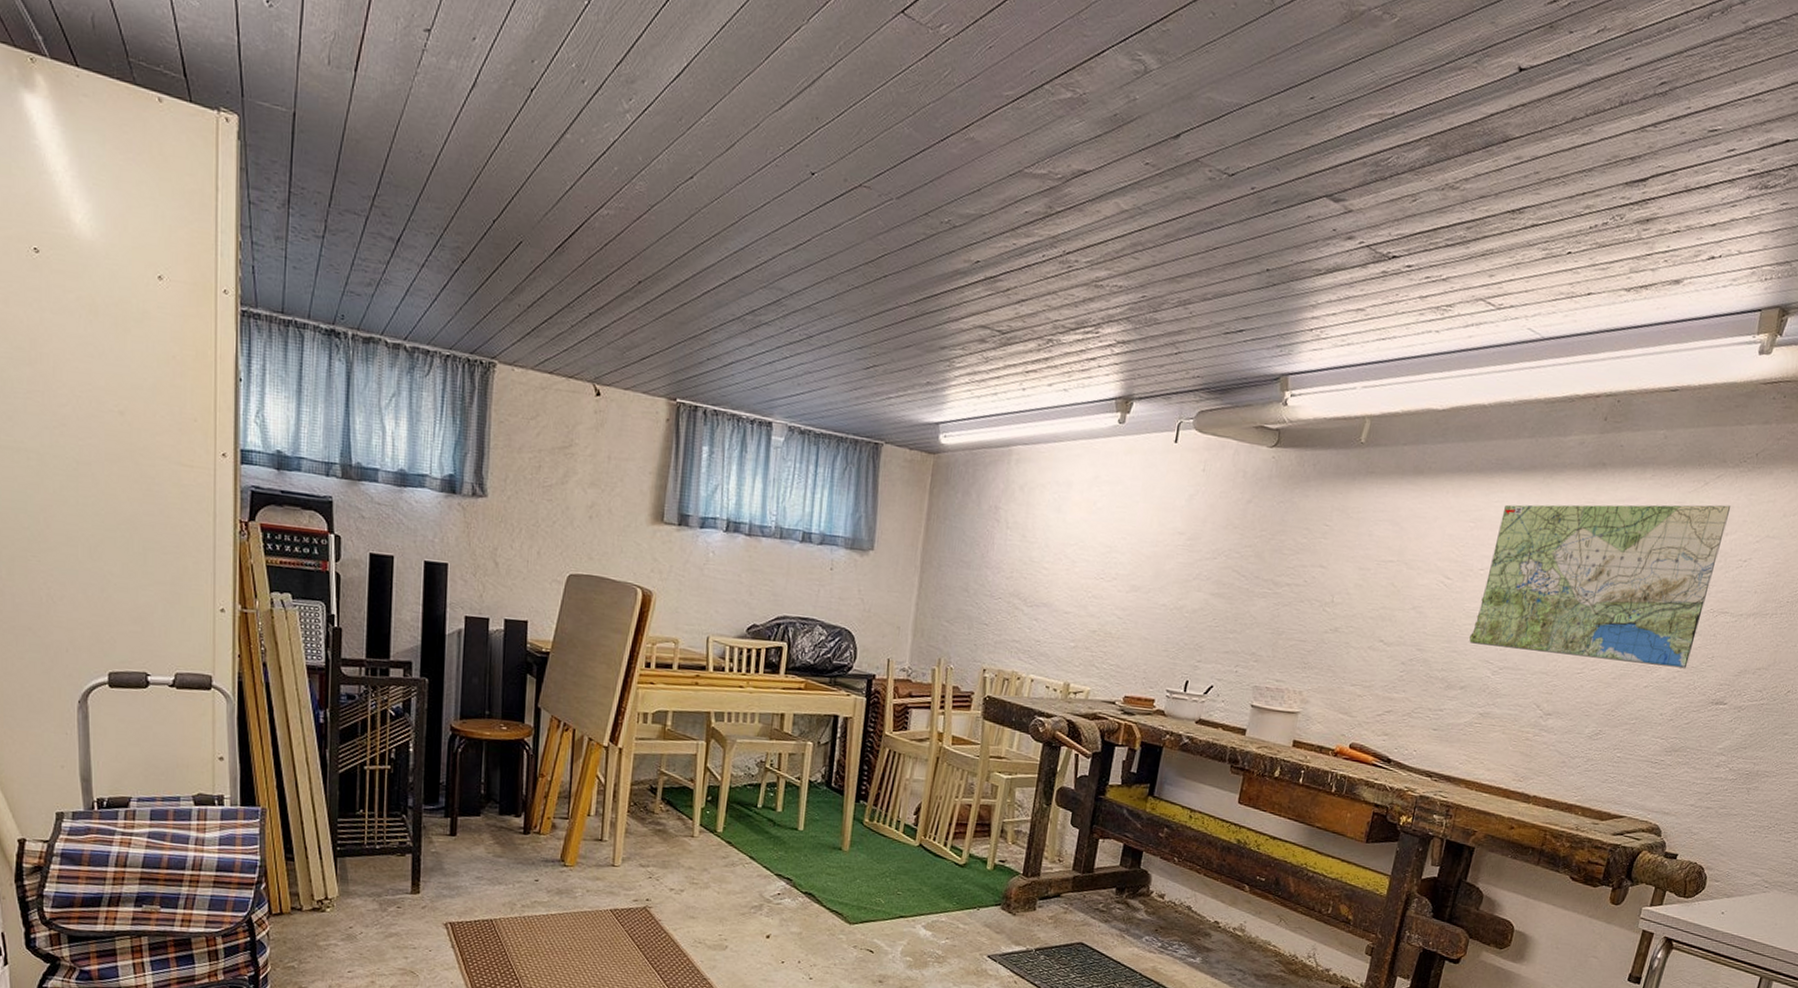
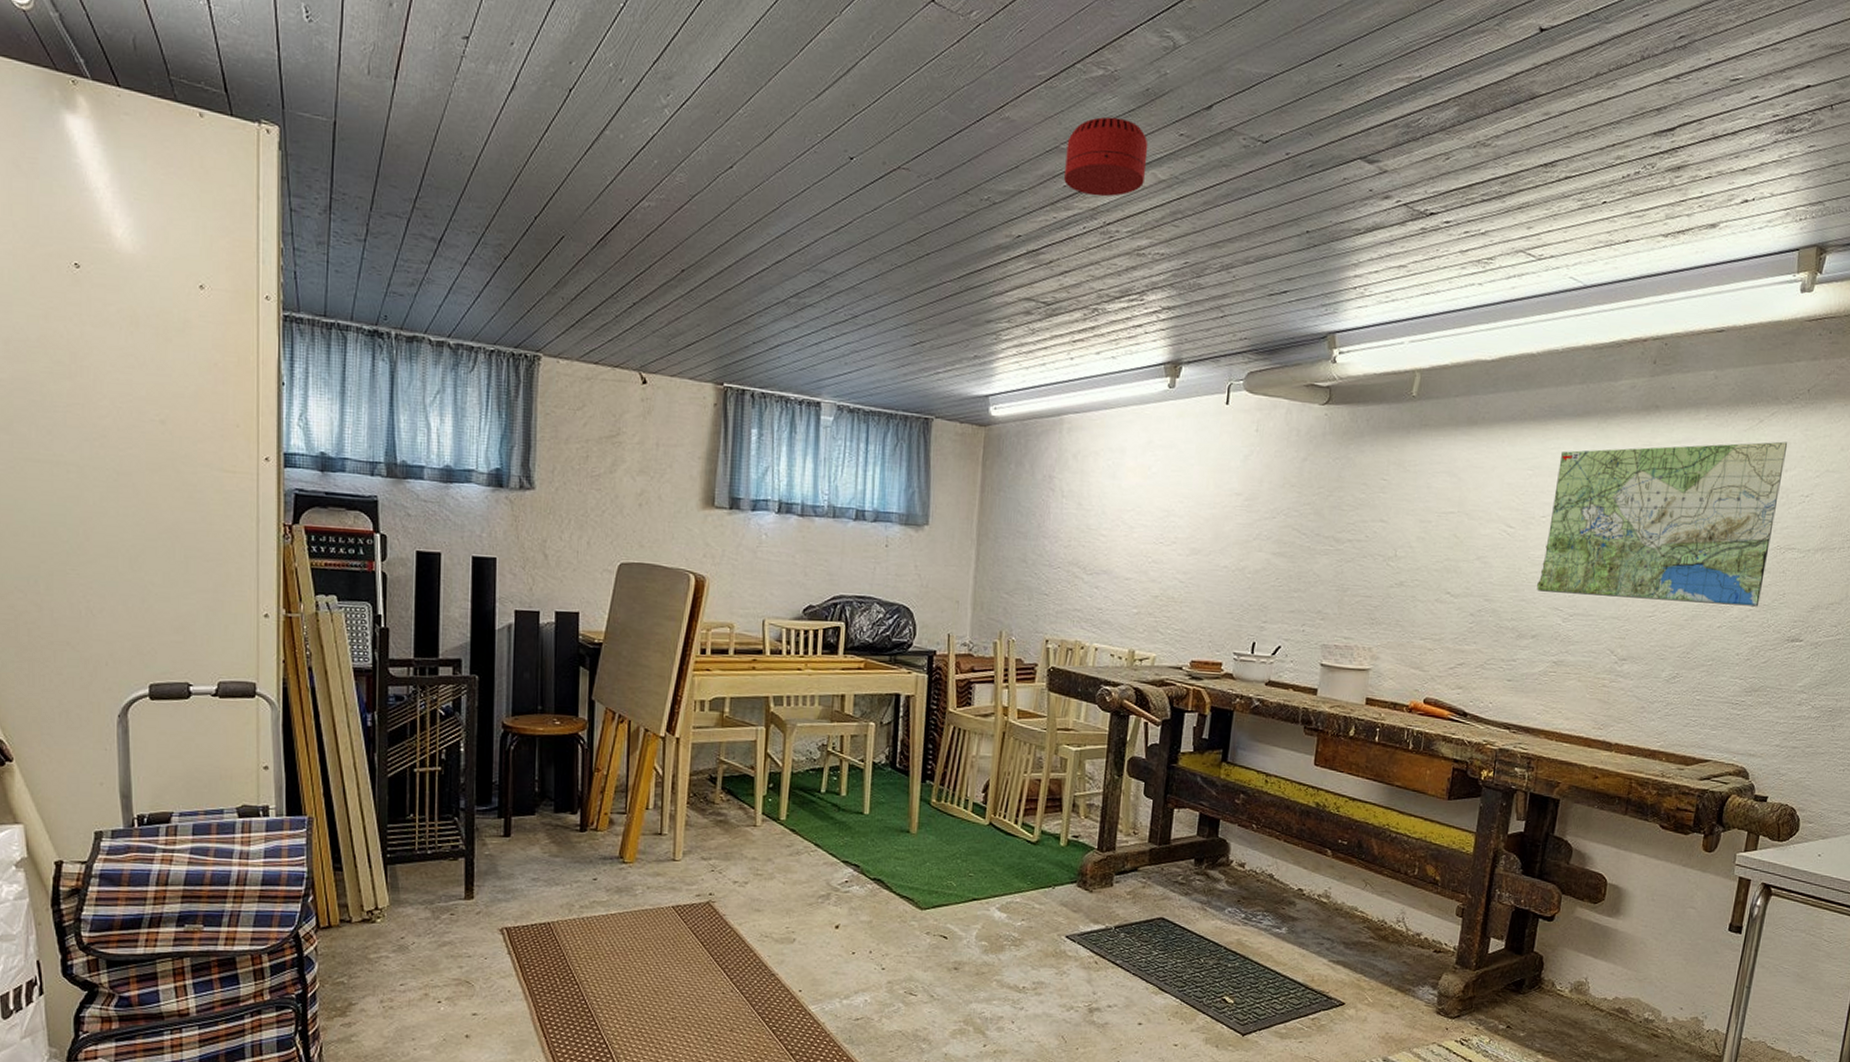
smoke detector: none [1026,141,1113,225] -> present [1064,116,1149,197]

